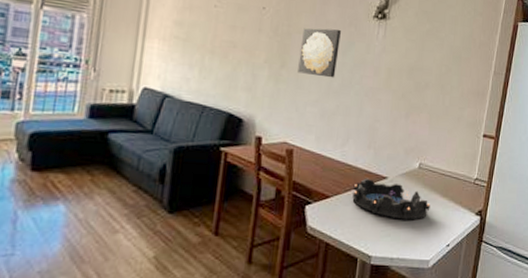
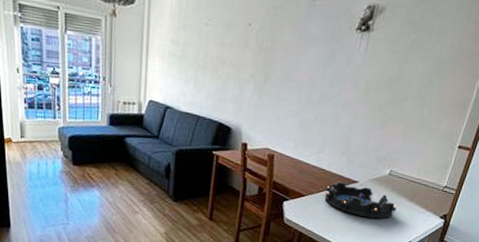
wall art: present [298,28,341,78] -> none [280,42,323,91]

